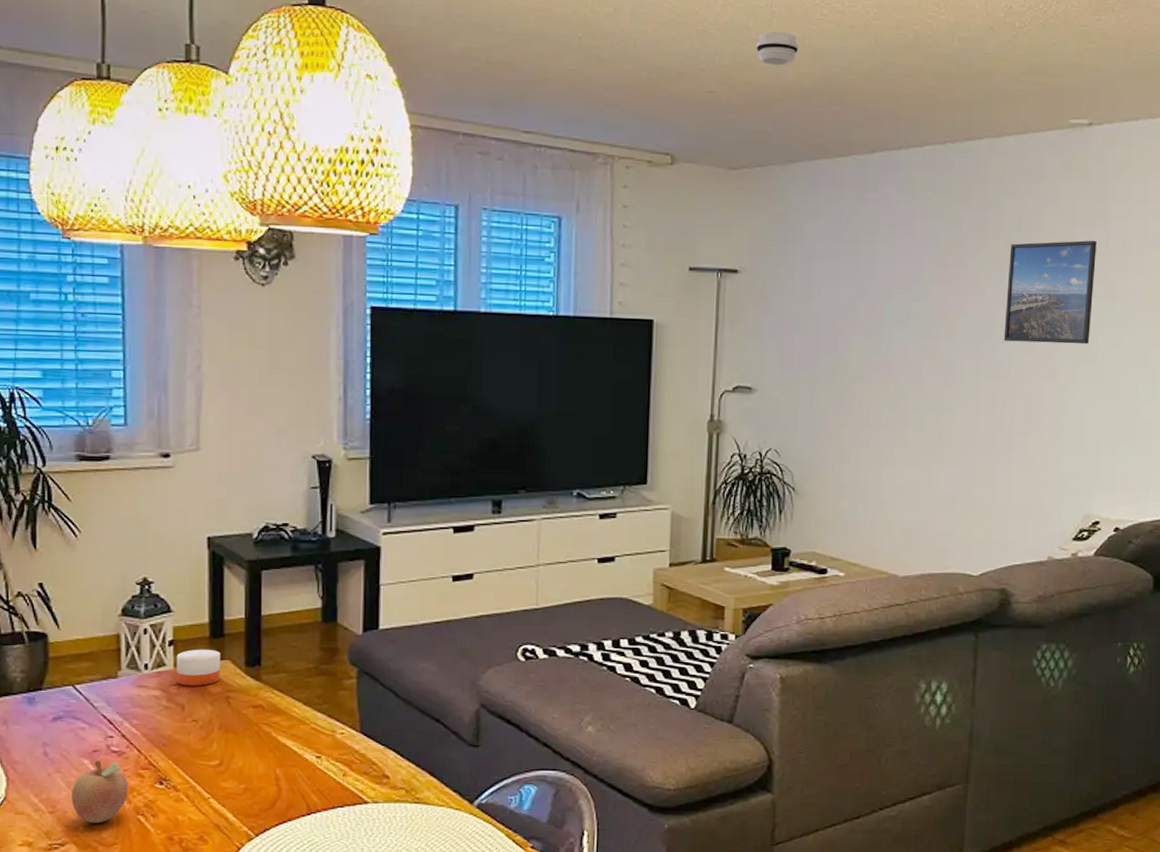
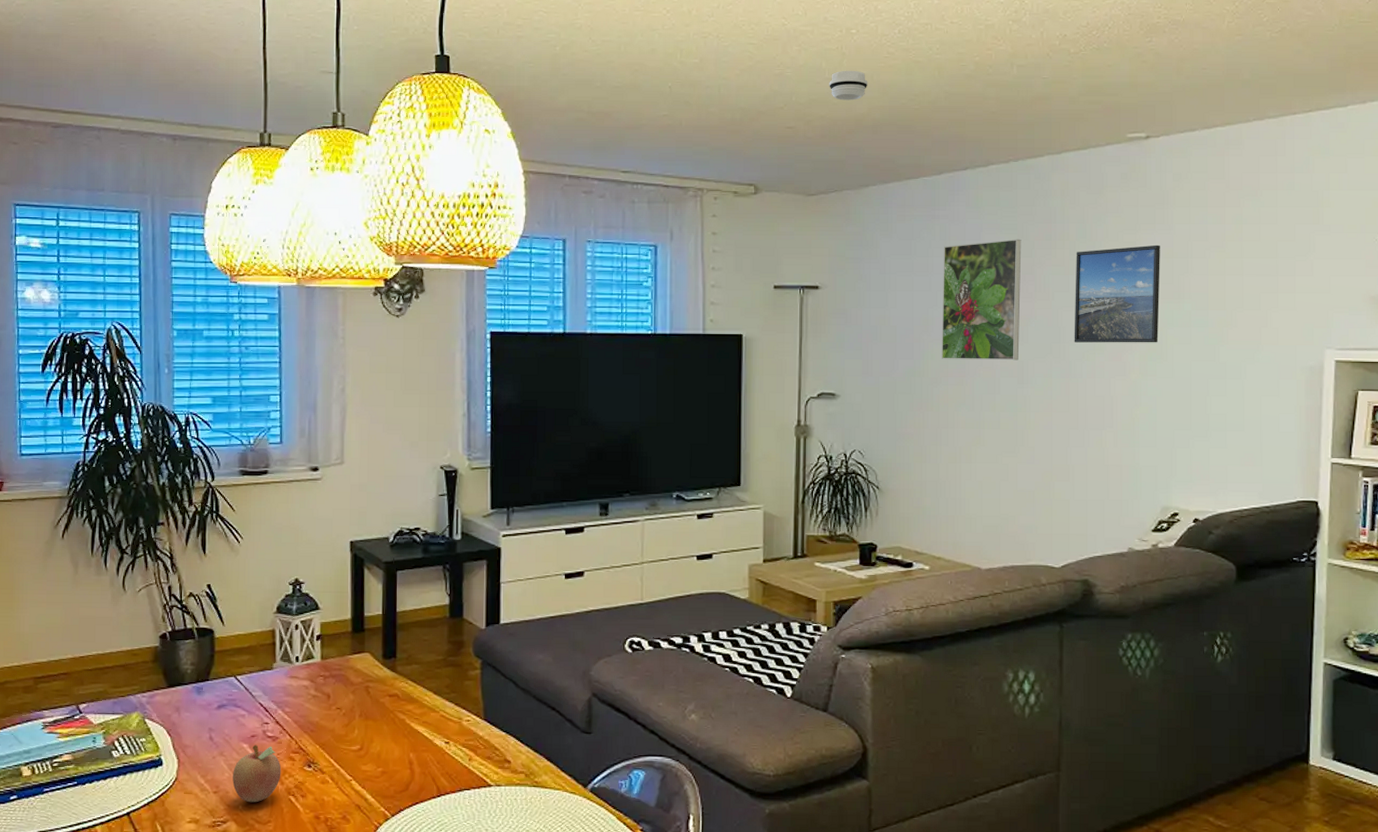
candle: present [176,649,220,686] -> none [322,642,361,677]
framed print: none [866,227,955,358] -> present [942,239,1022,361]

